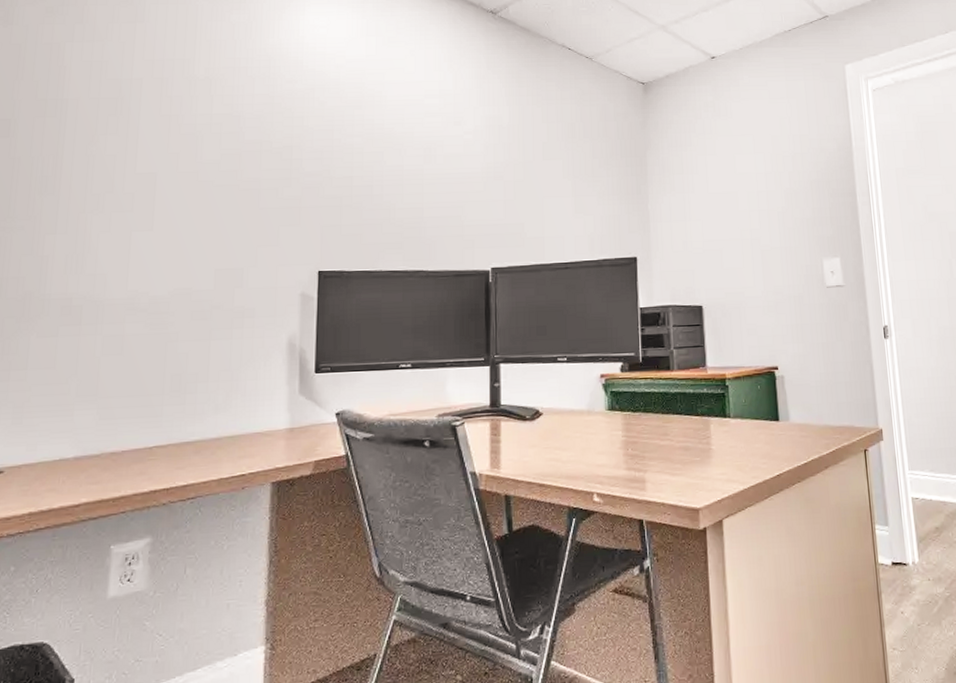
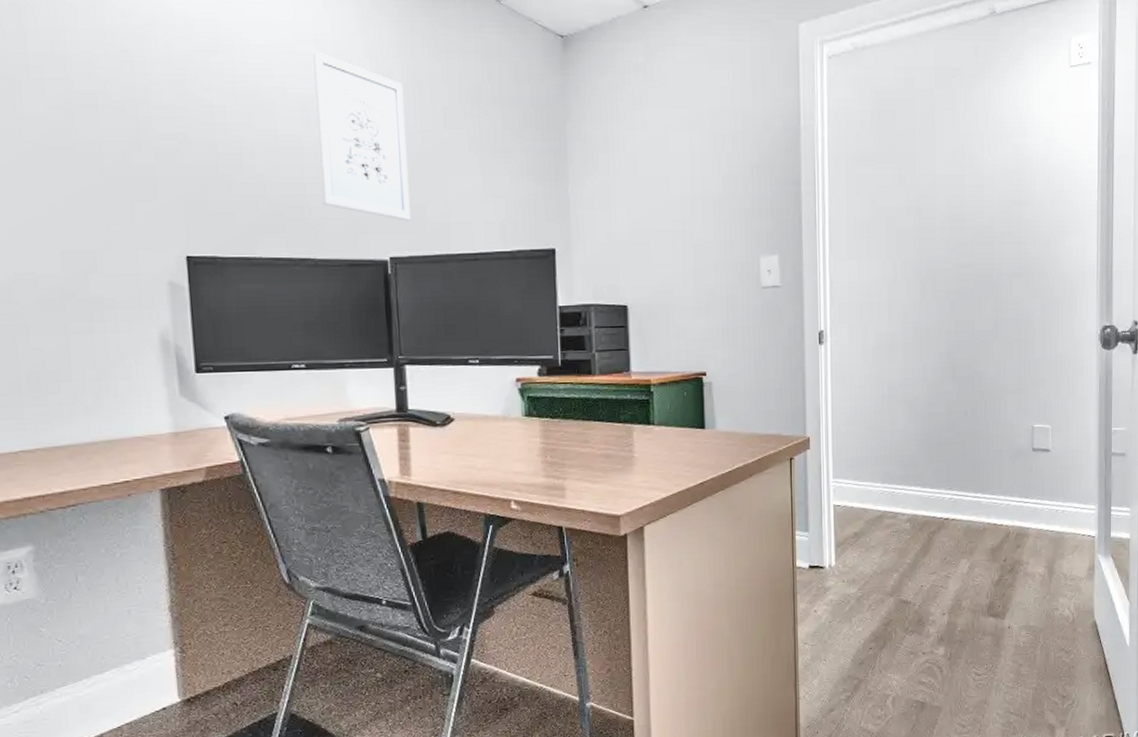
wall art: none [436,103,511,237] -> present [311,51,410,221]

